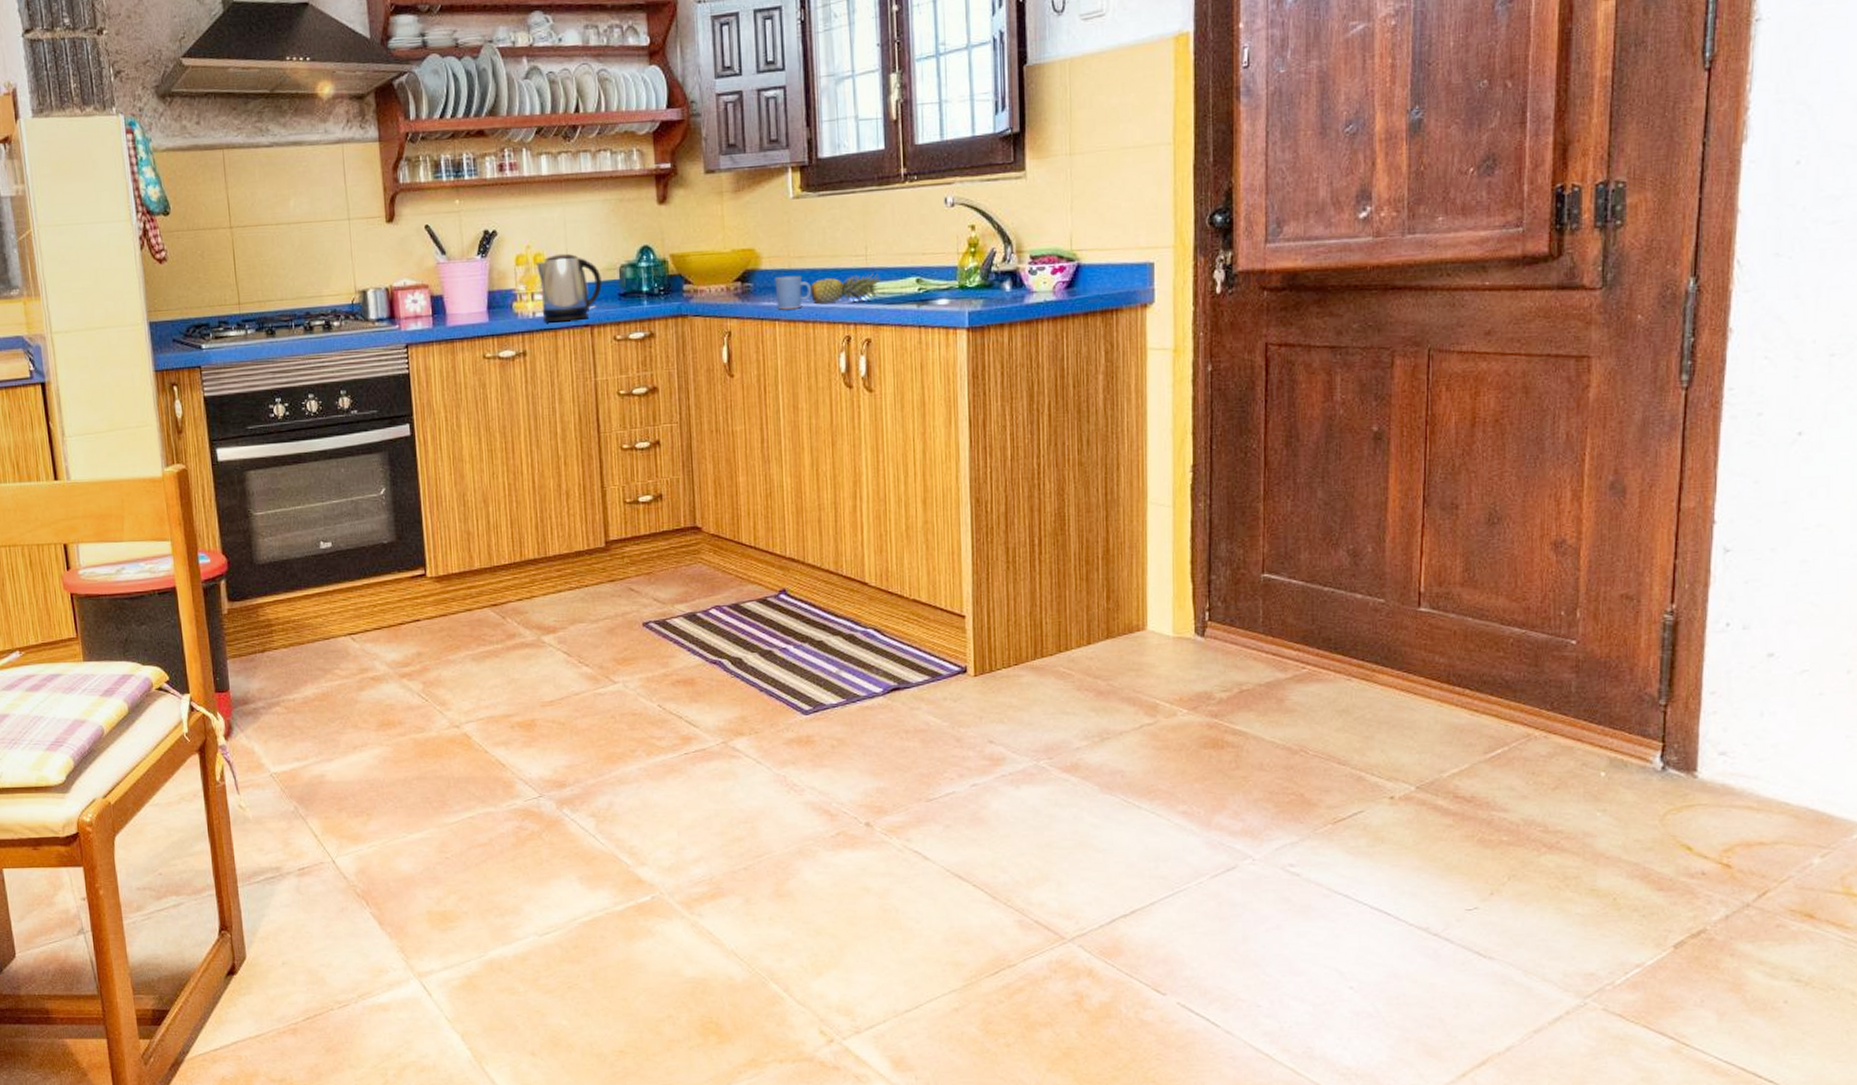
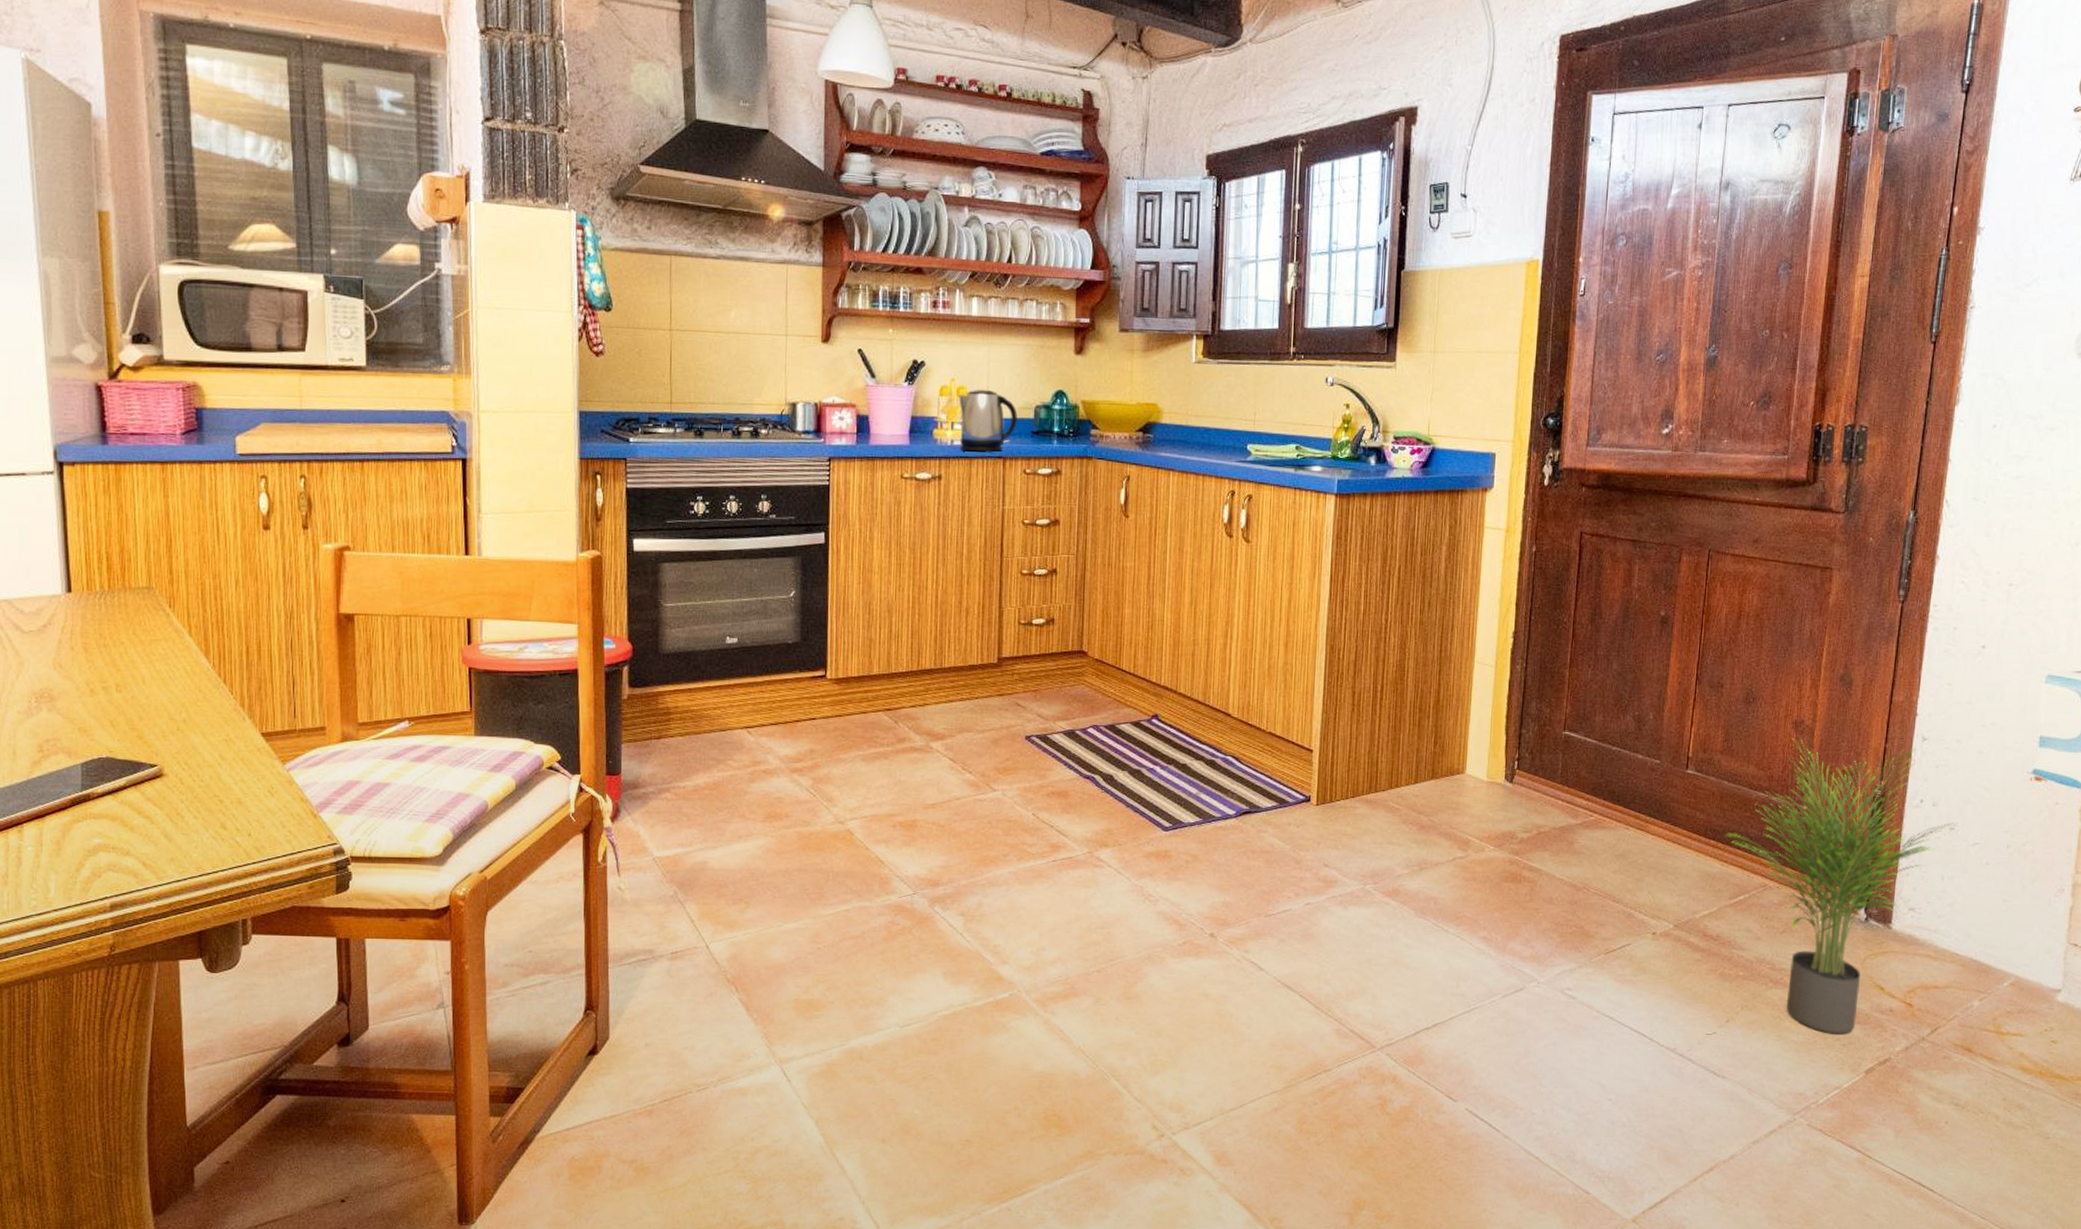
mug: present [774,275,812,310] -> none [1172,431,1205,462]
fruit: present [810,273,881,305] -> none [1203,437,1265,461]
potted plant: none [1472,562,1778,904] -> present [1724,739,1958,1034]

